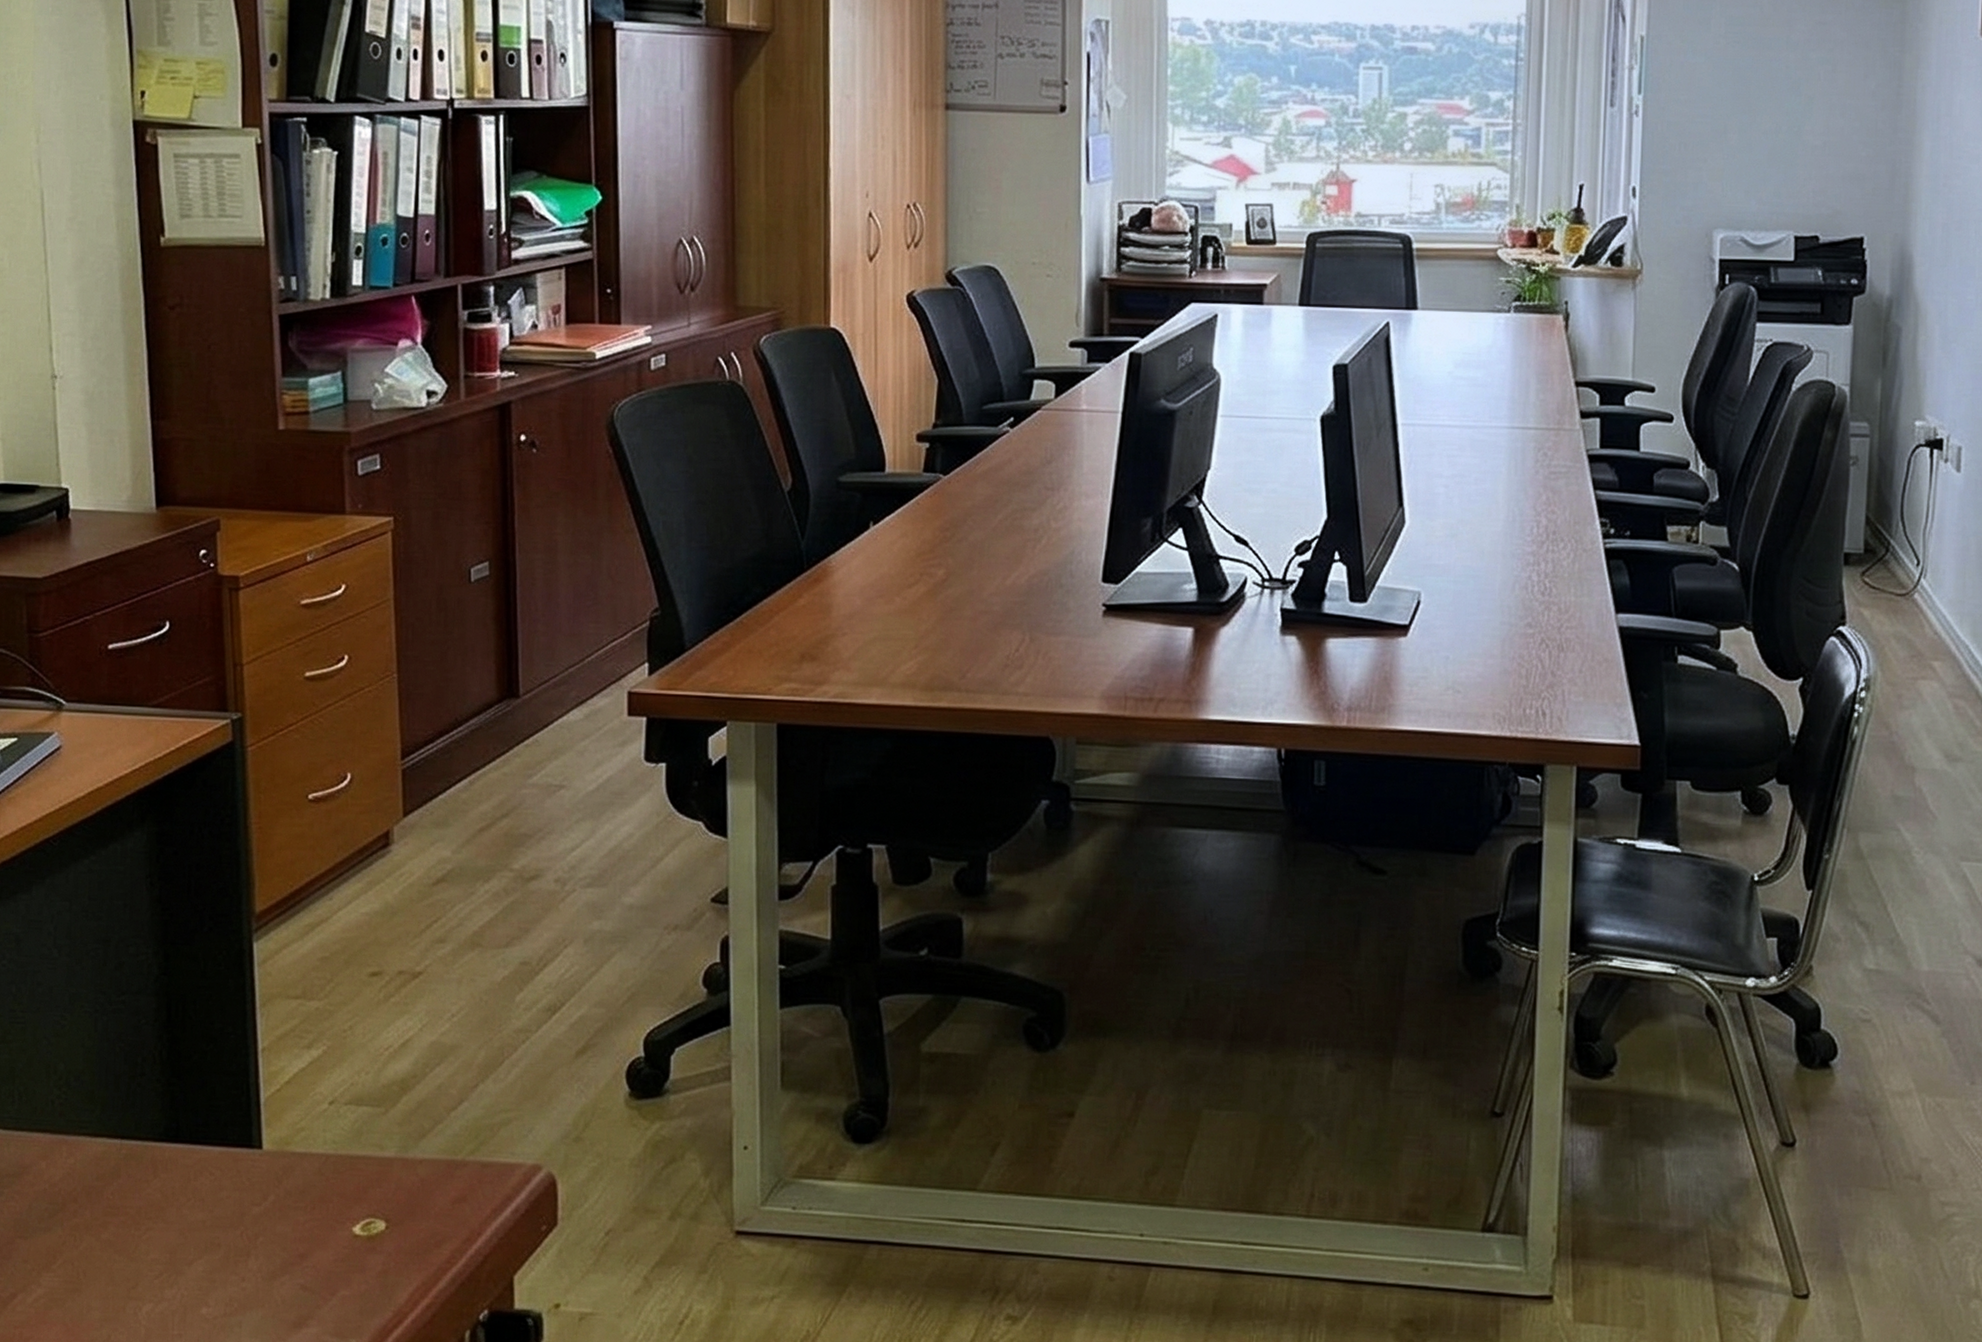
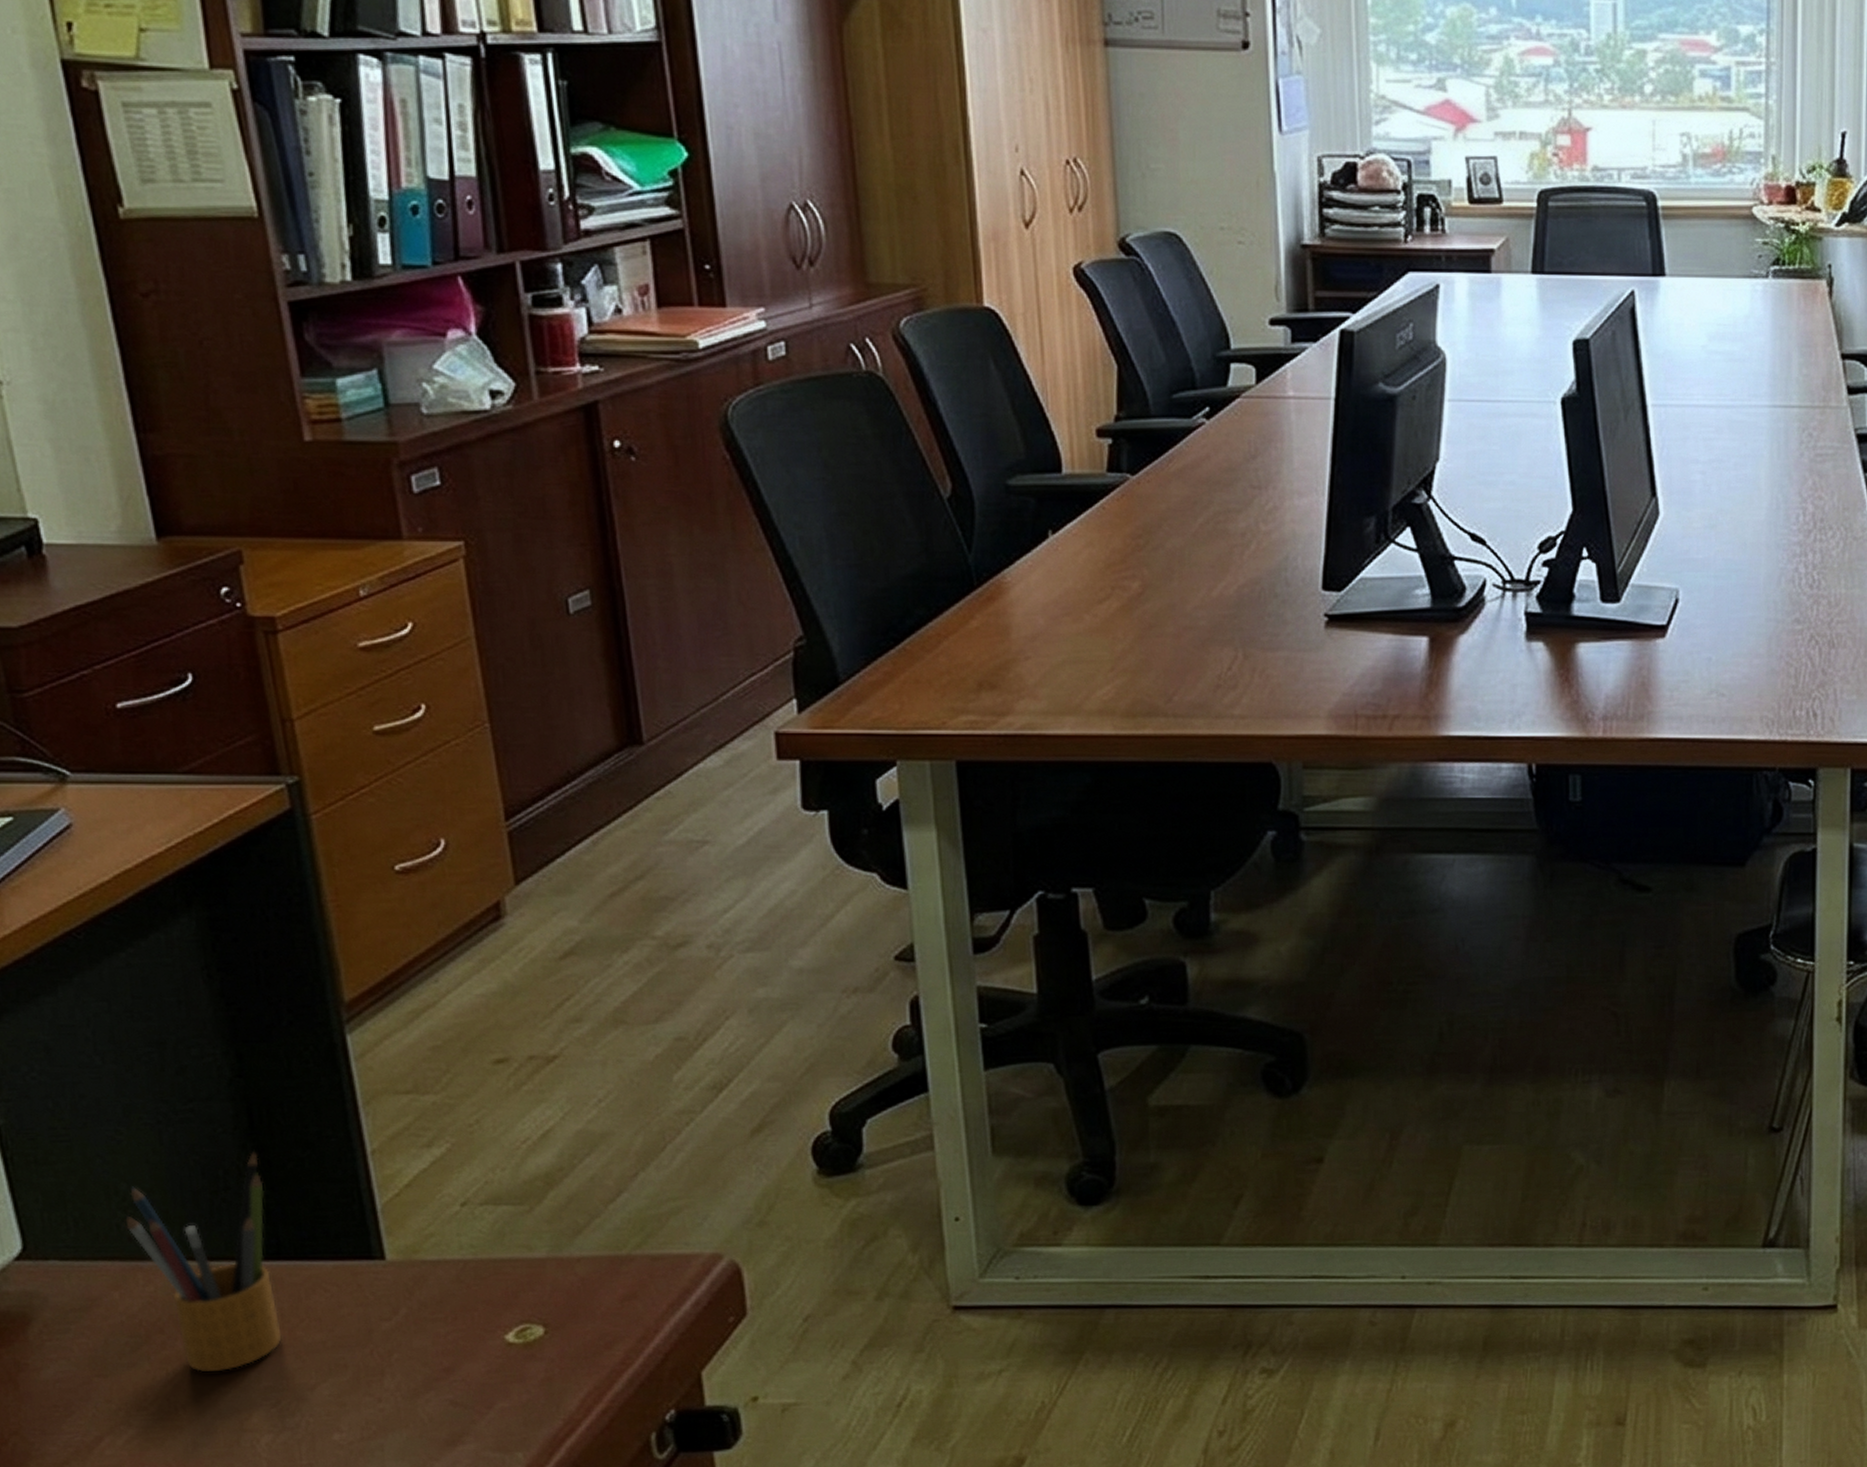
pencil box: none [59,1040,173,1241] -> present [125,1149,282,1372]

